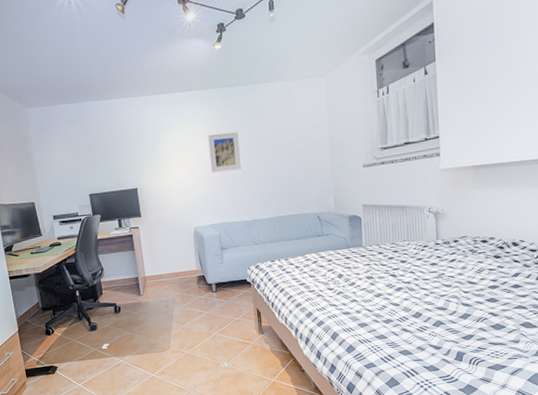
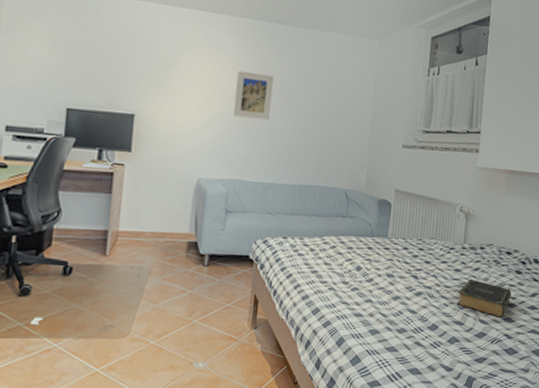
book: none [437,269,492,299] -> present [457,278,512,317]

